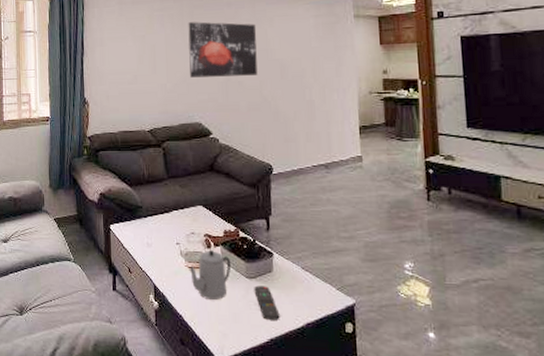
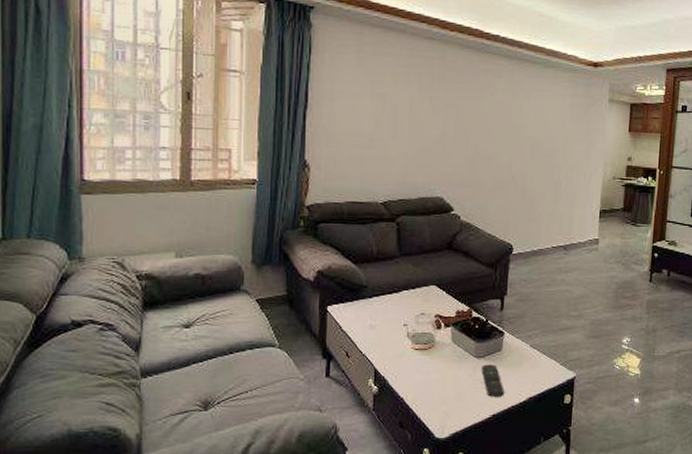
wall art: present [188,22,258,78] -> none [435,85,512,151]
teapot: present [189,249,232,301] -> none [415,330,461,382]

